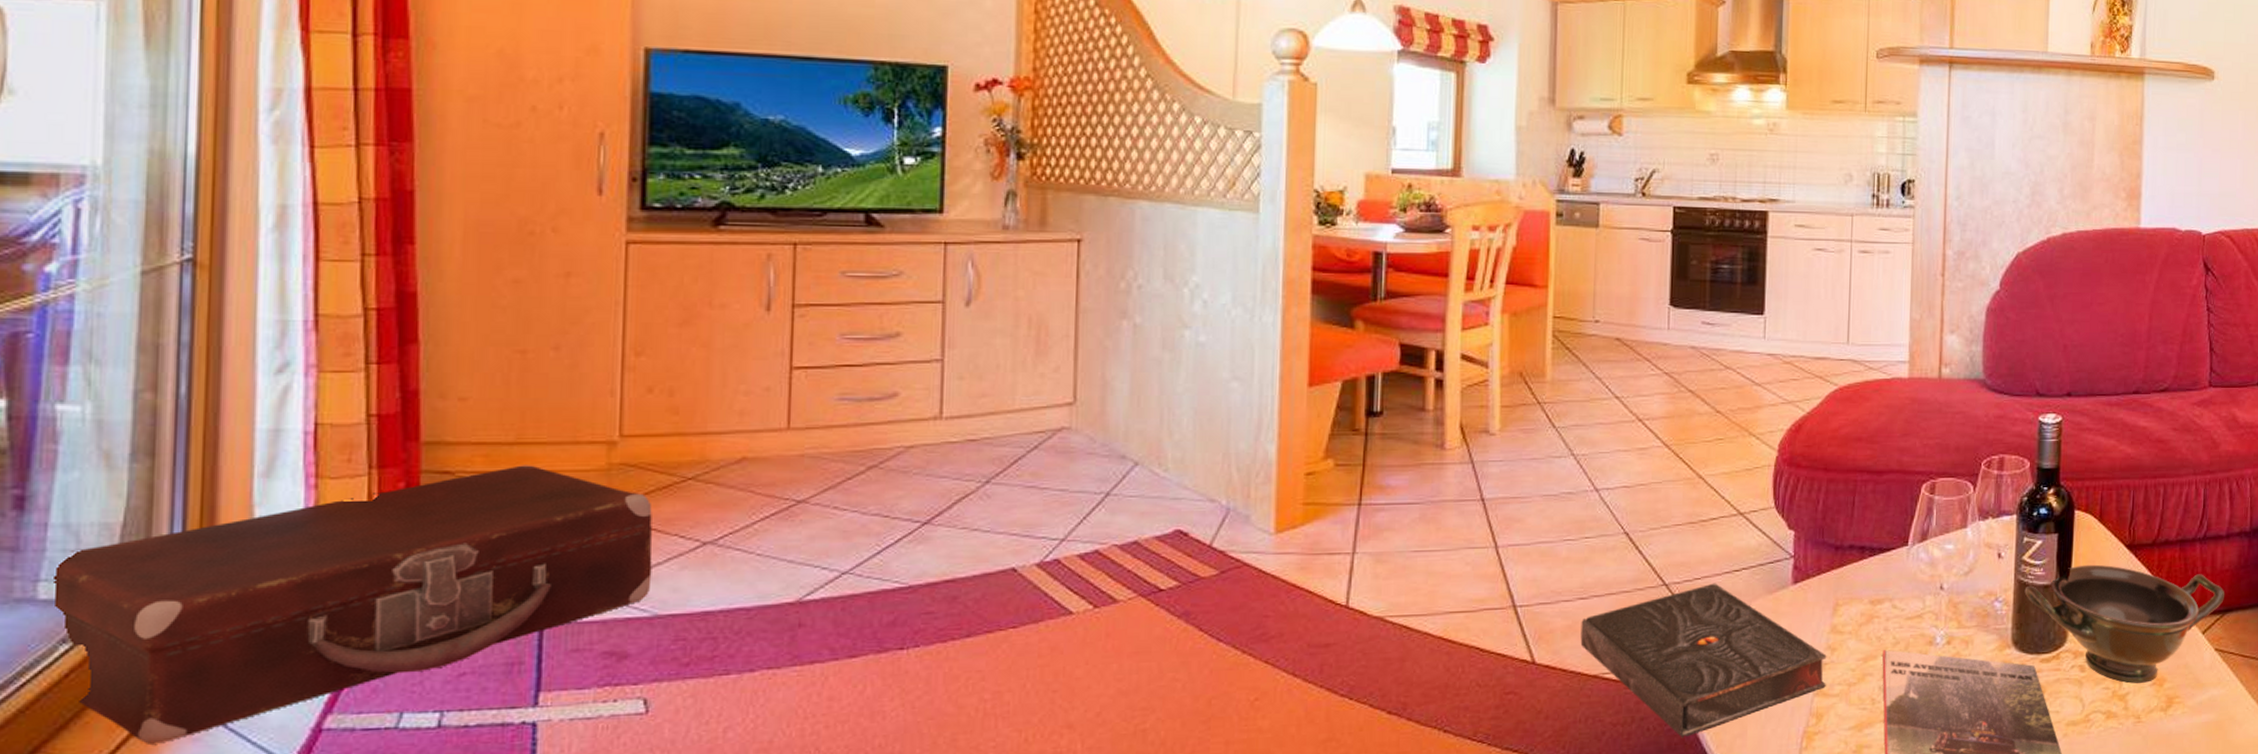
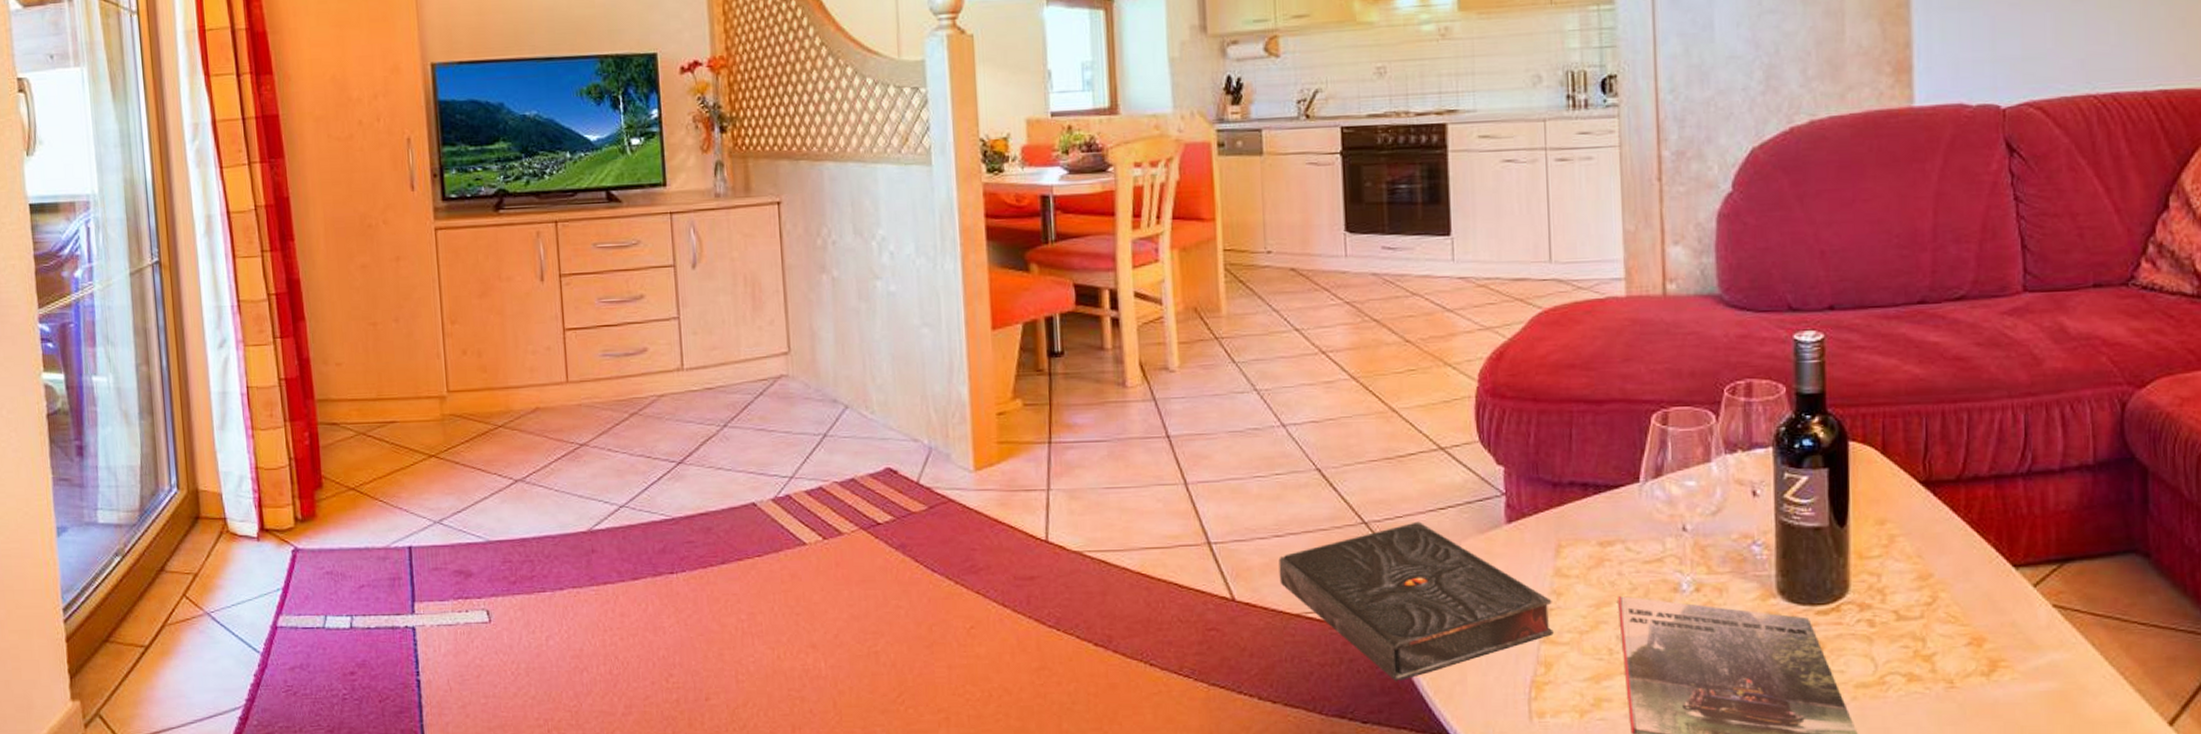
suitcase: present [54,465,652,744] -> none [106,417,482,634]
bowl: present [2024,564,2225,684] -> none [1789,503,2063,642]

